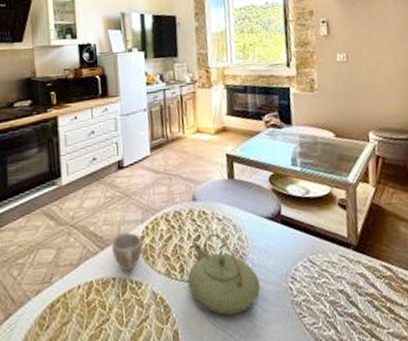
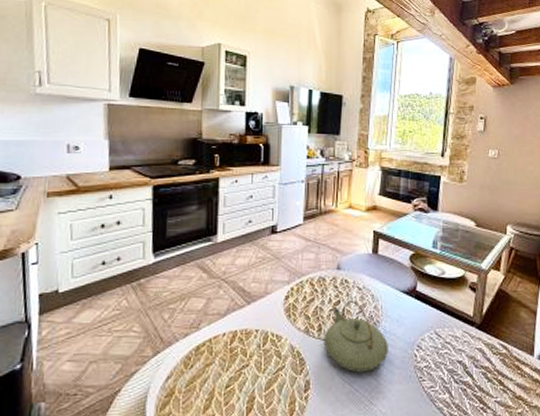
cup: present [111,232,143,272] -> none [257,291,286,326]

